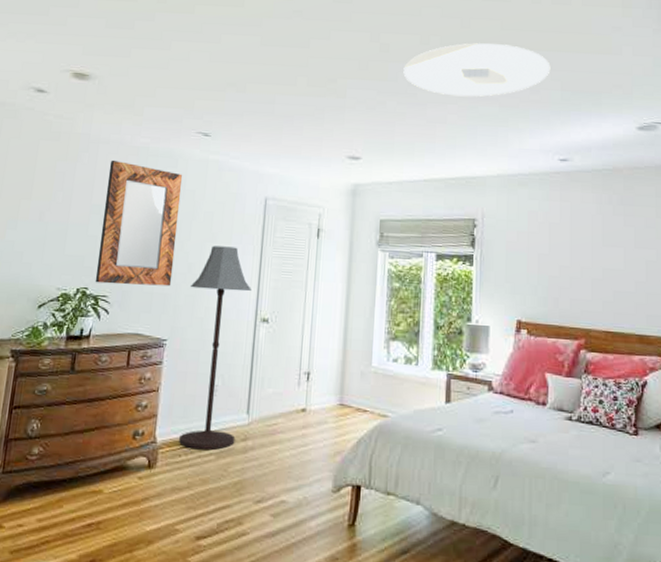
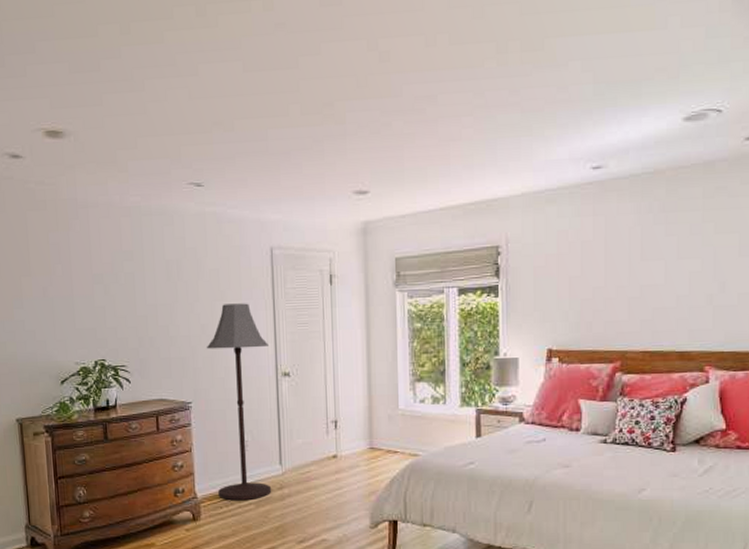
home mirror: present [95,160,183,287] -> none [103,224,187,354]
ceiling light: present [403,43,551,97] -> none [408,33,581,106]

